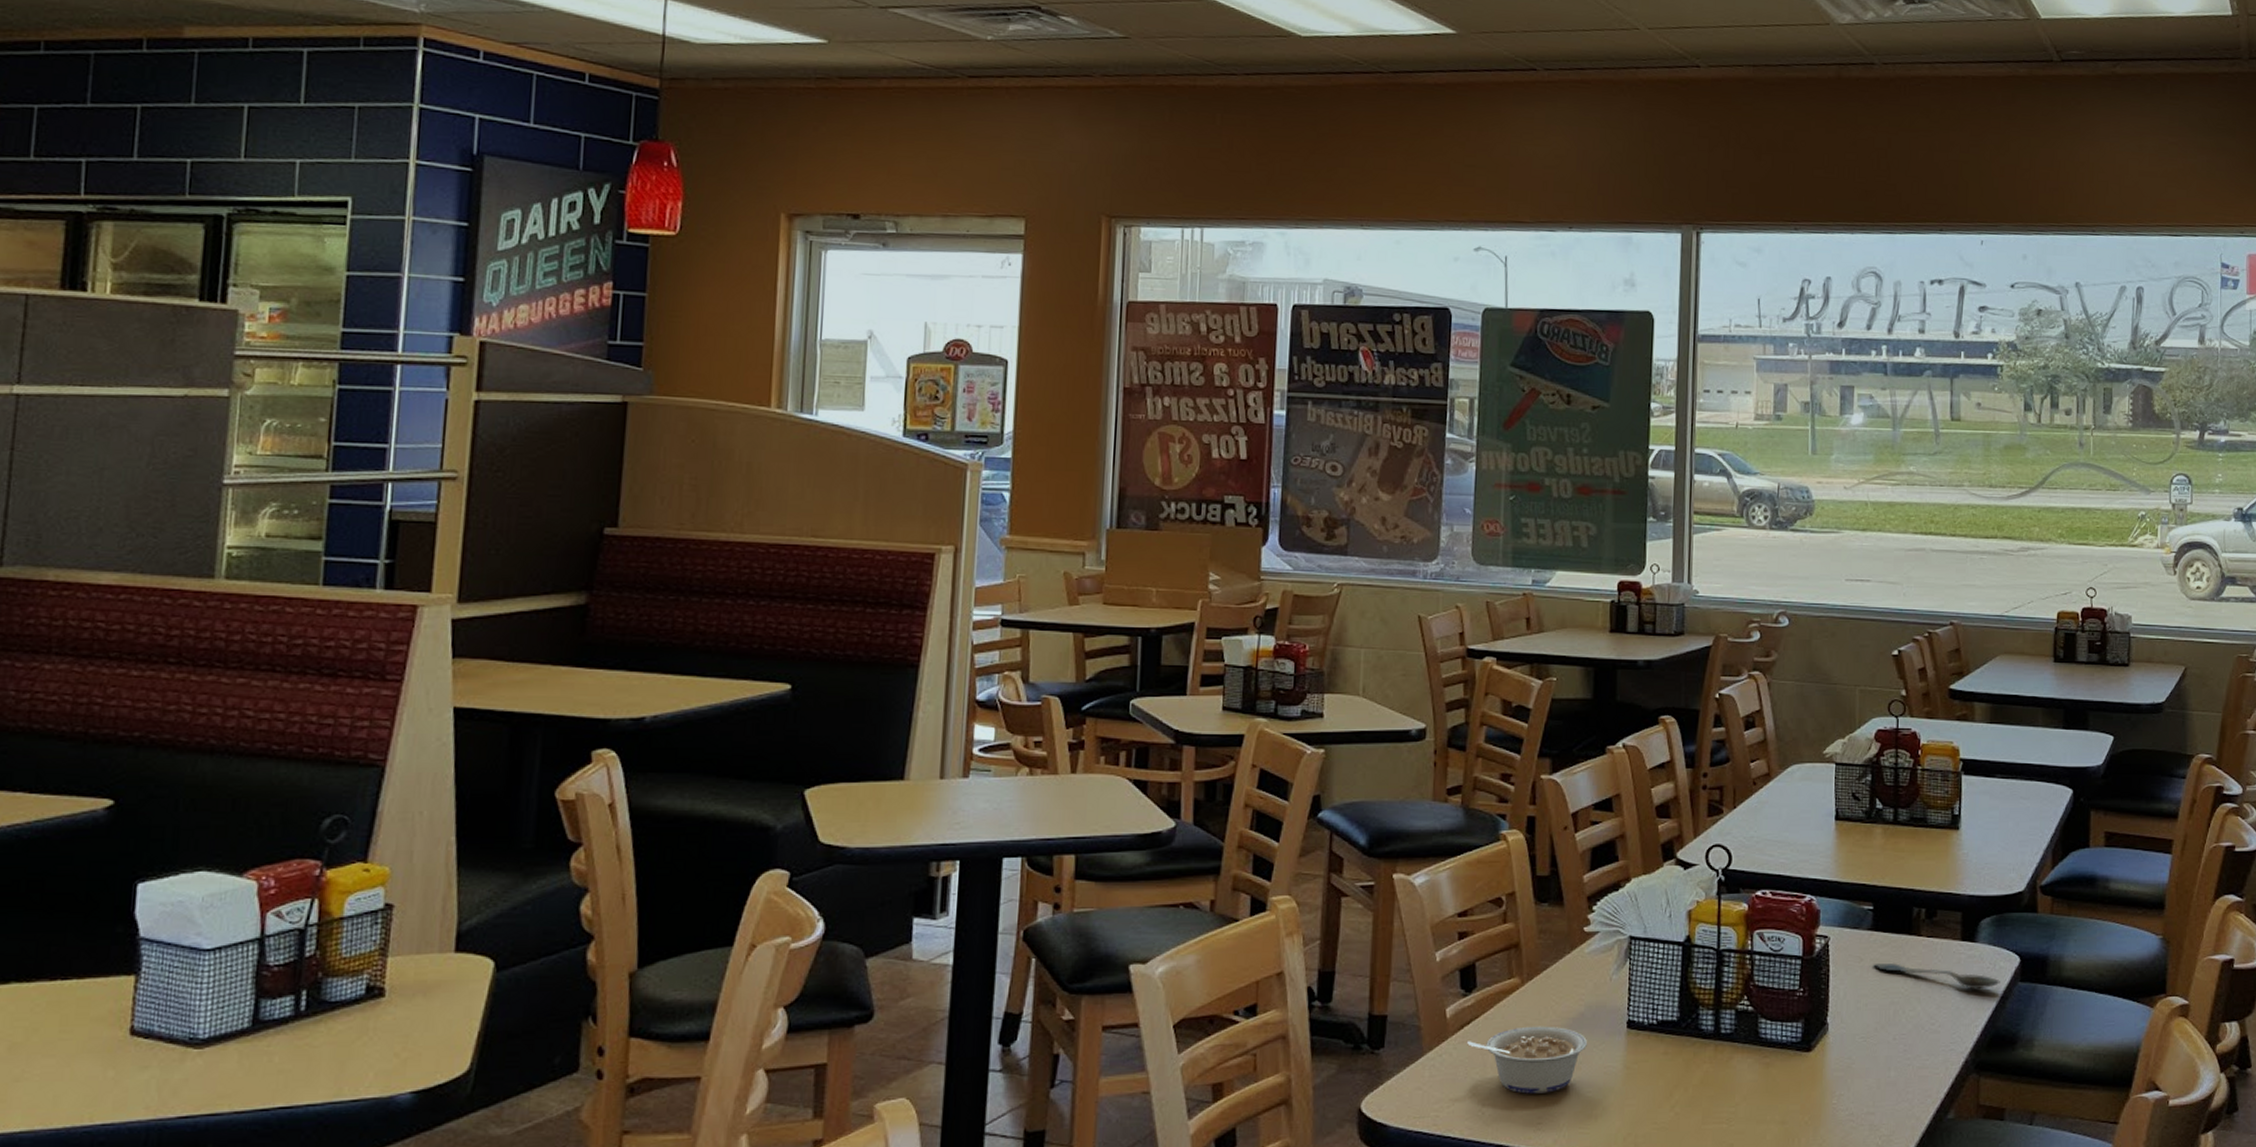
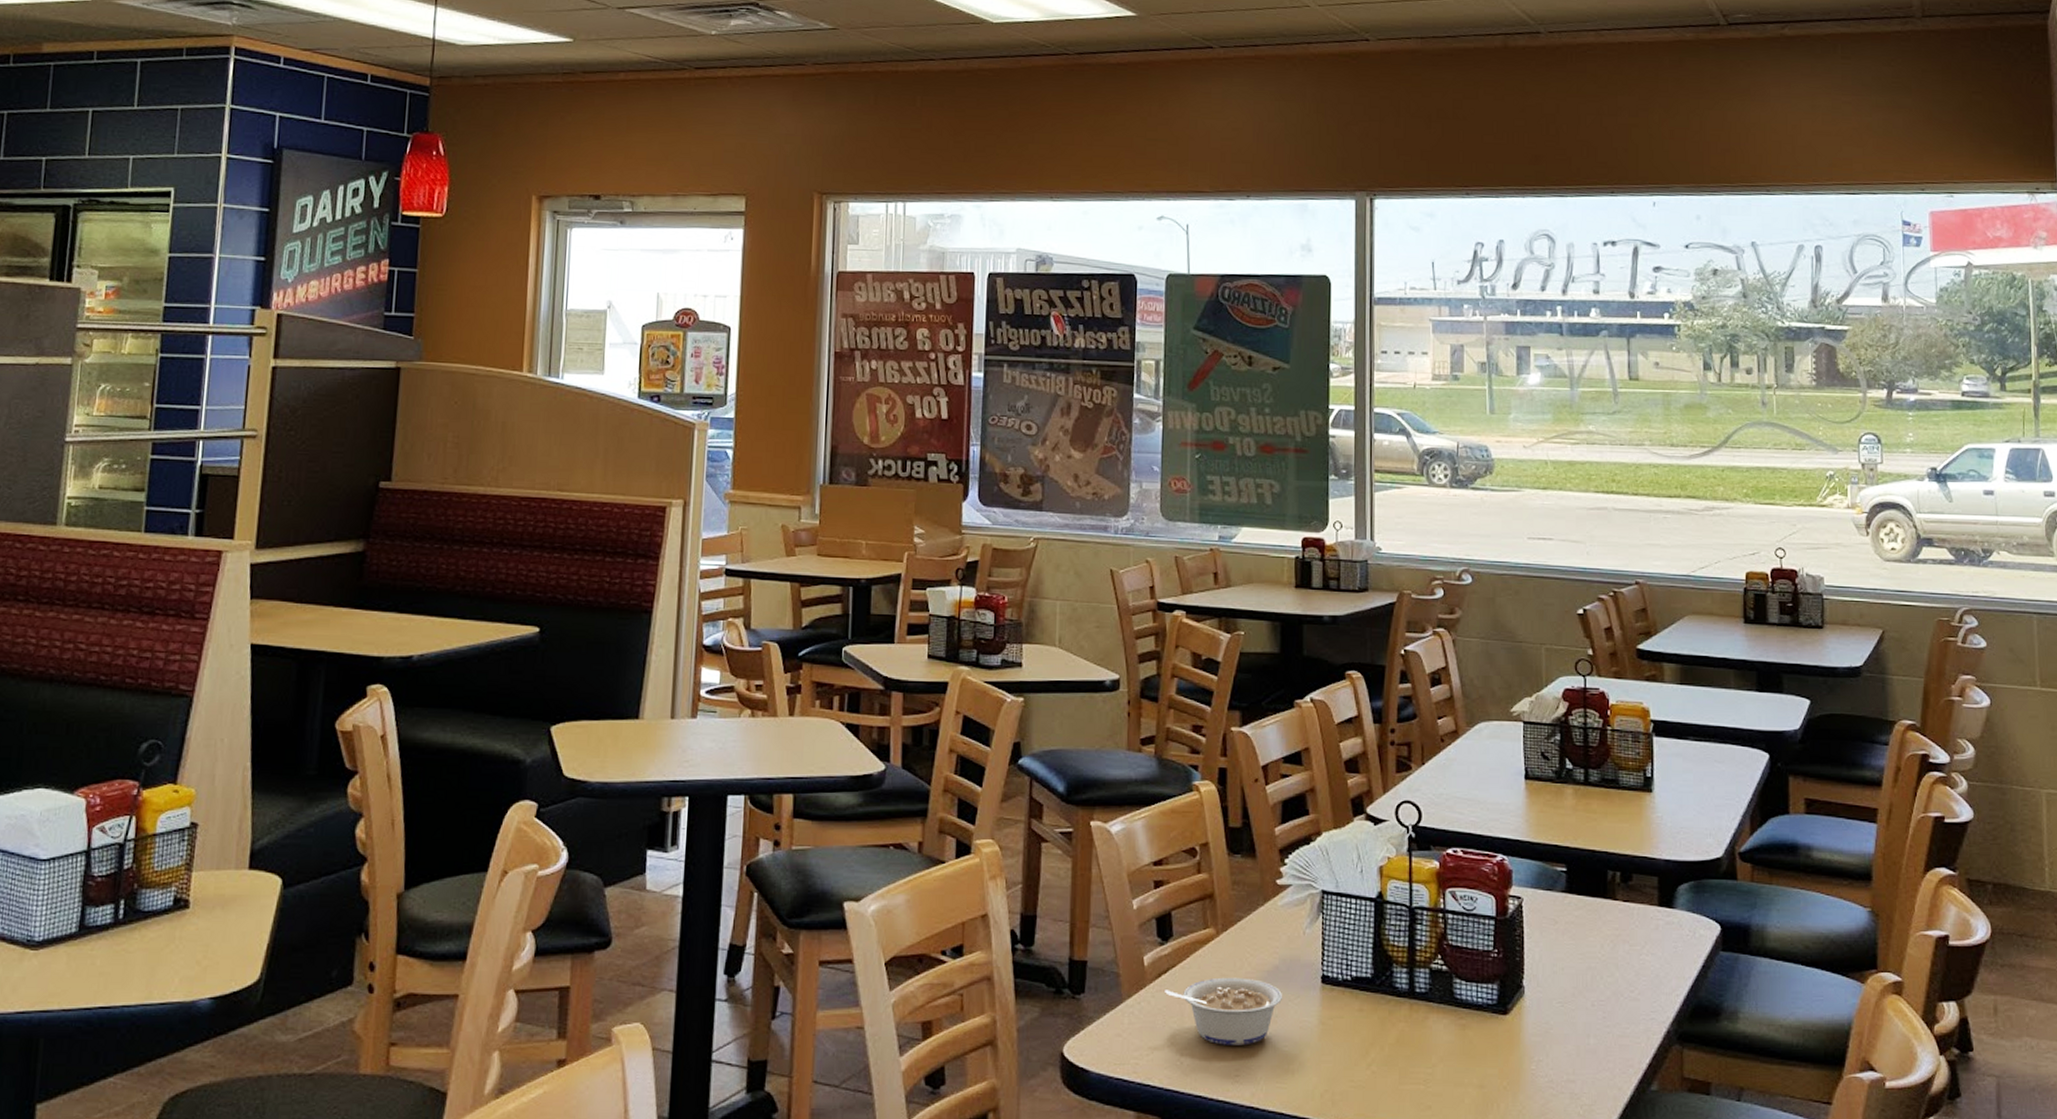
spoon: present [1873,962,2000,990] -> none [1568,926,1701,958]

